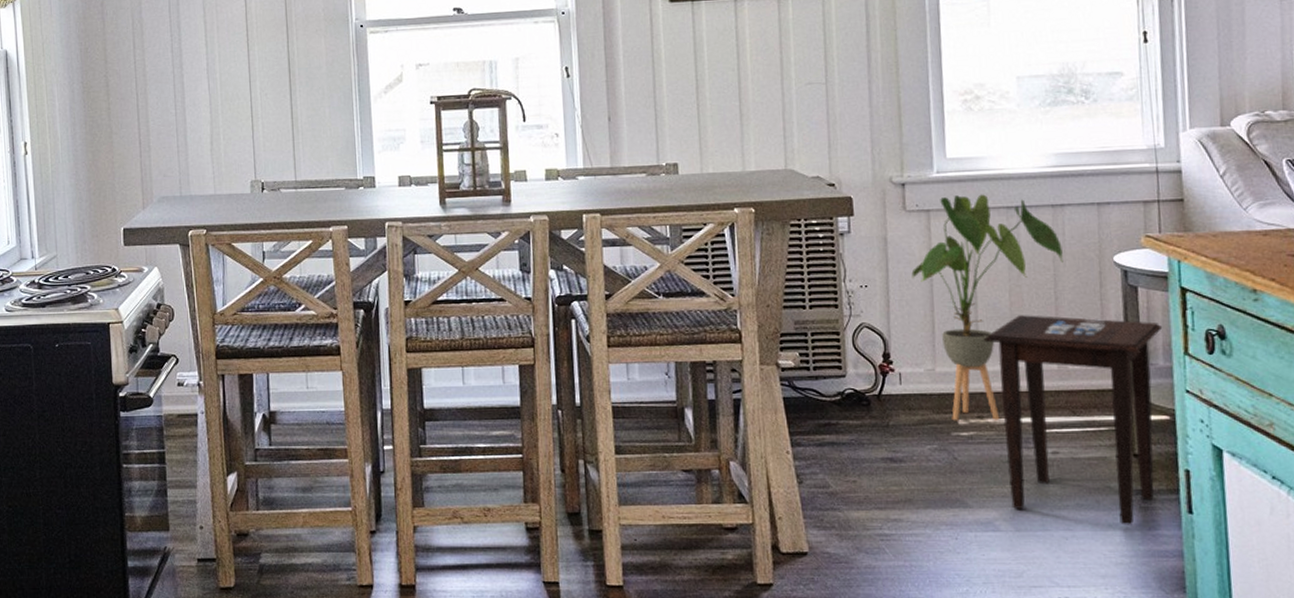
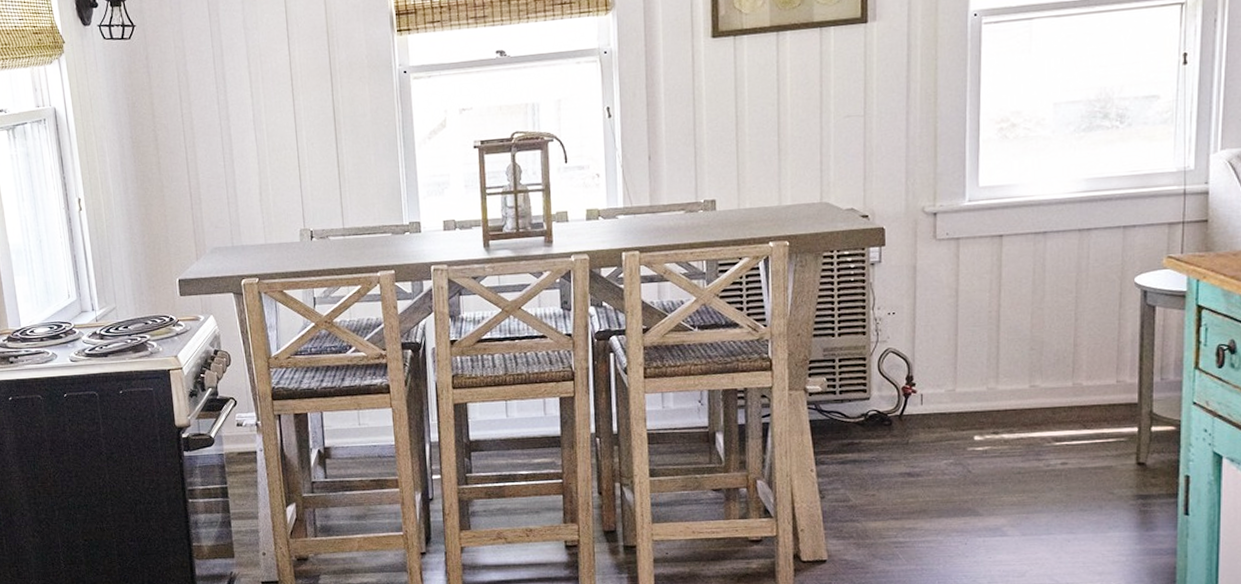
house plant: present [911,194,1063,421] -> none [938,221,1086,437]
side table: present [983,315,1163,525] -> none [1003,336,1176,527]

